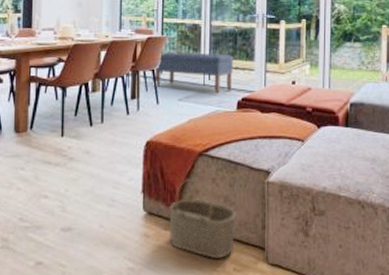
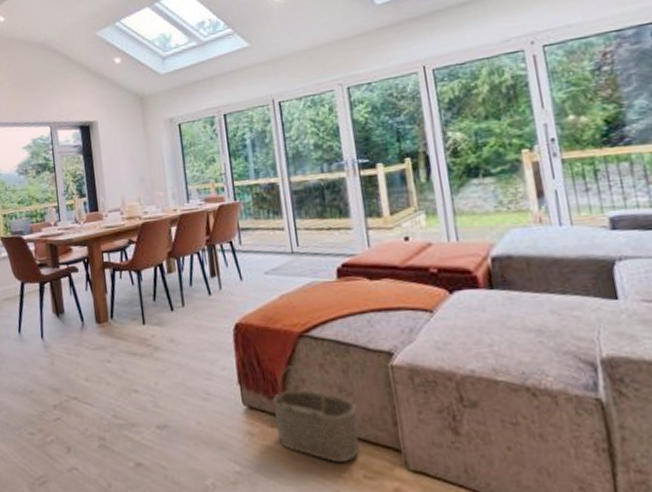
bench: present [155,52,234,93] -> none [231,213,327,262]

